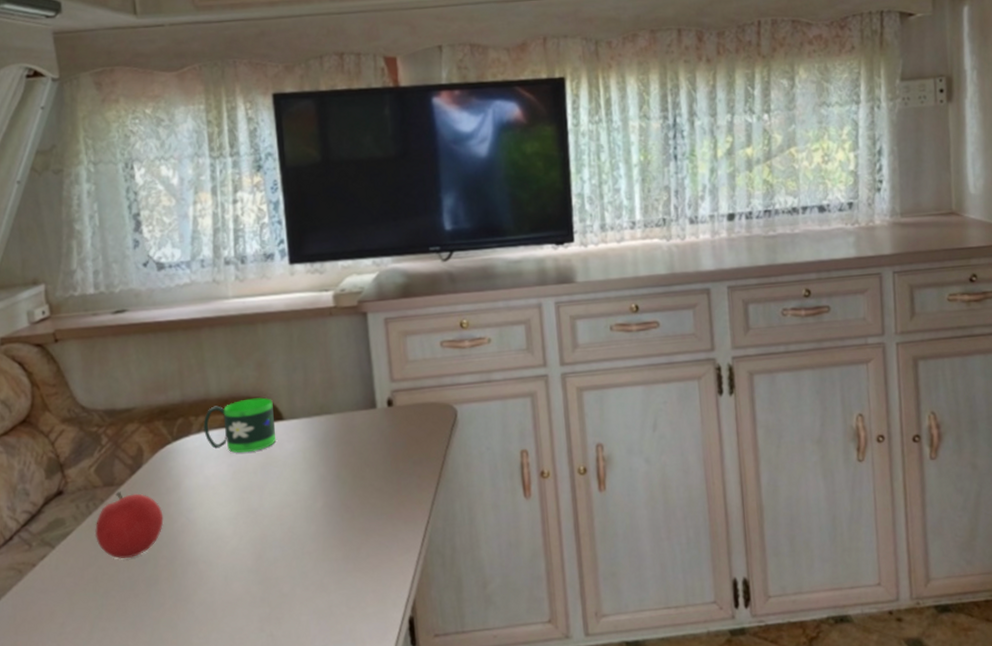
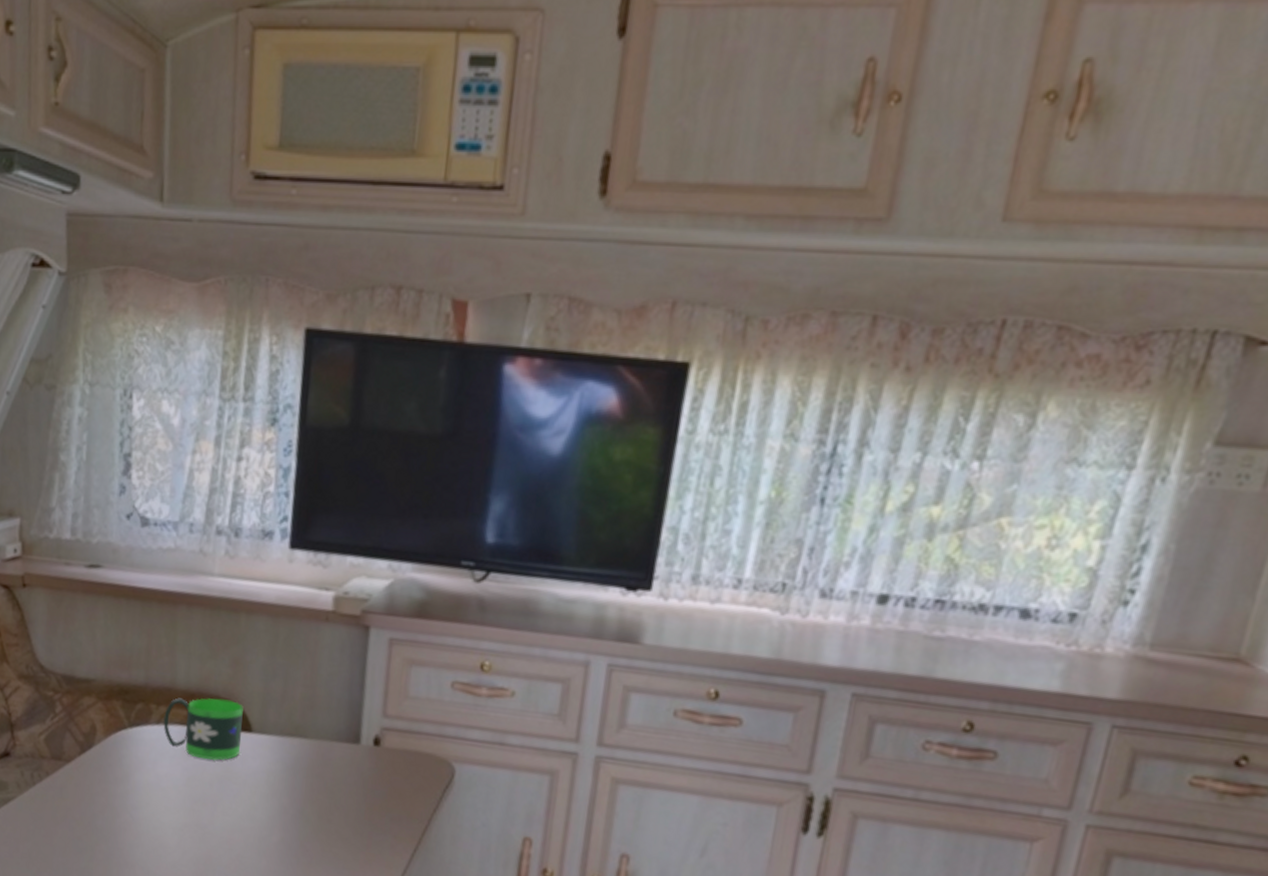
fruit: present [94,491,164,560] -> none [35,768,107,844]

